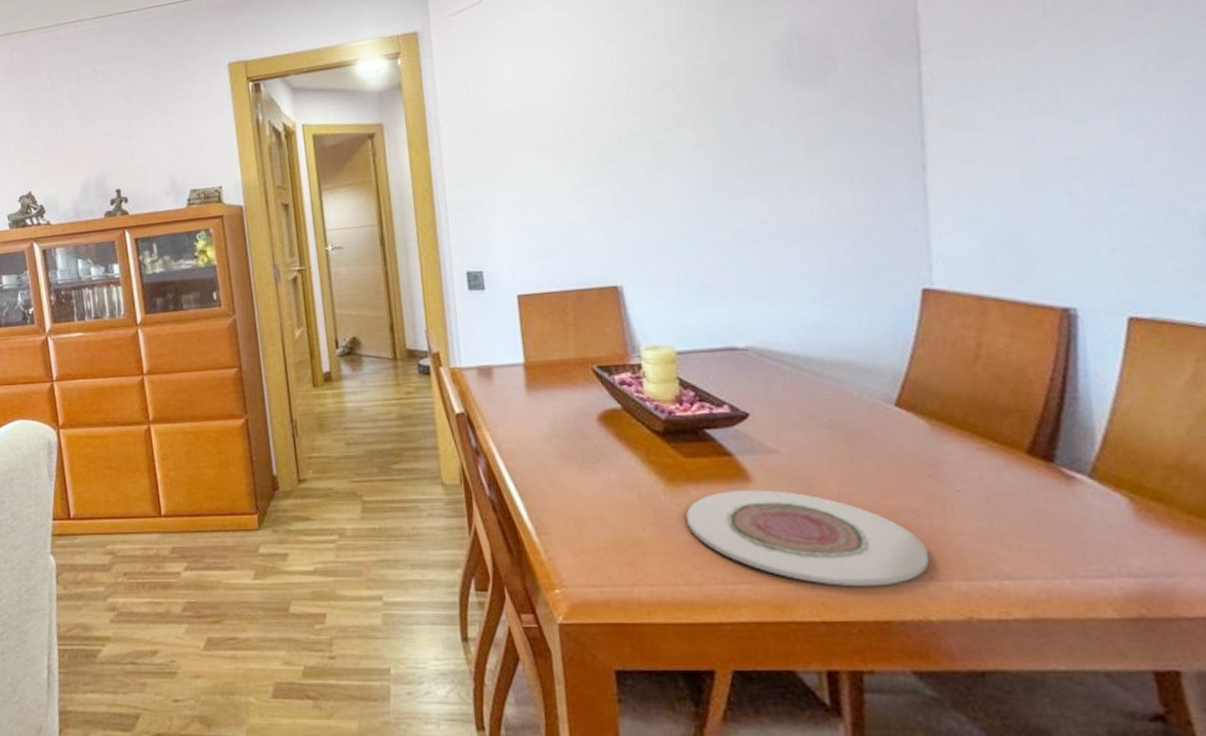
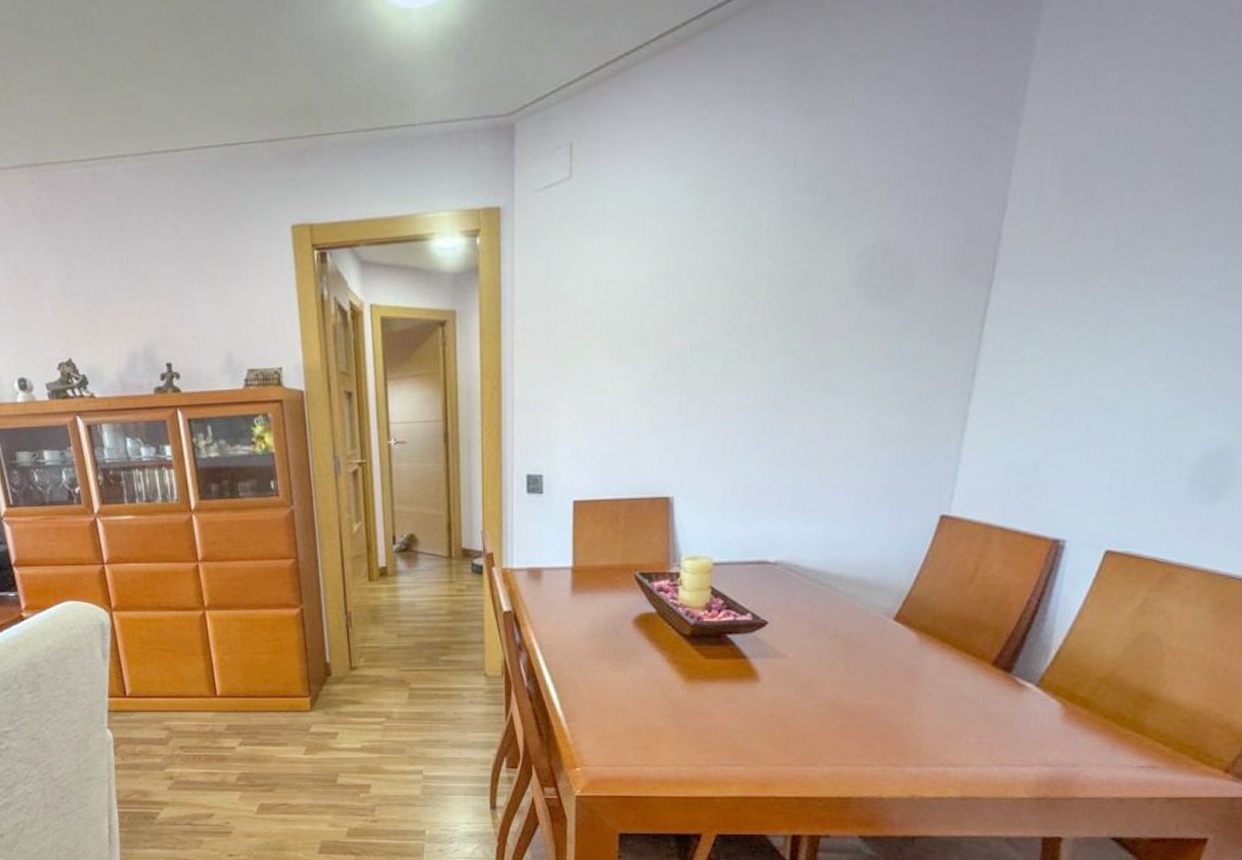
plate: present [685,489,930,587] -> none [697,688,894,770]

